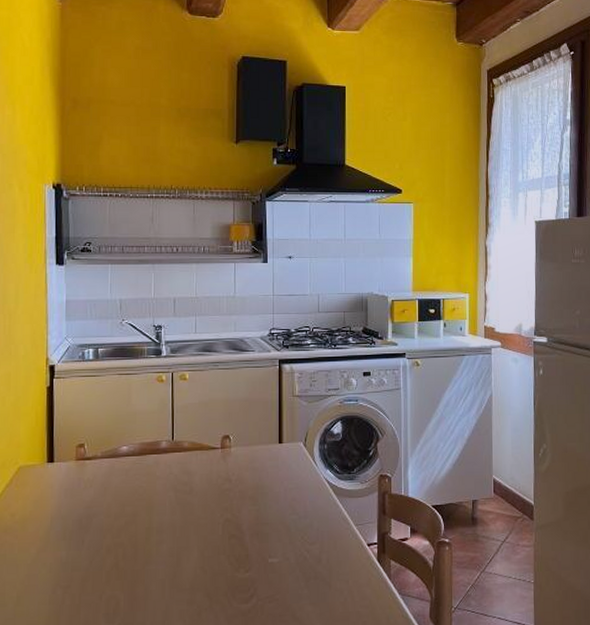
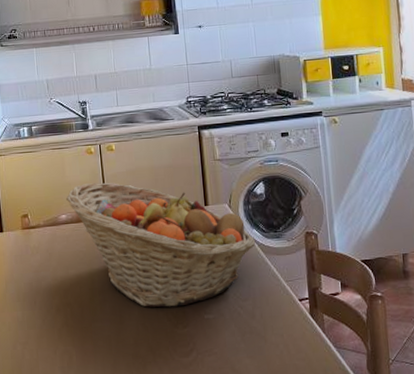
fruit basket: none [130,413,329,550] -> present [66,183,256,308]

